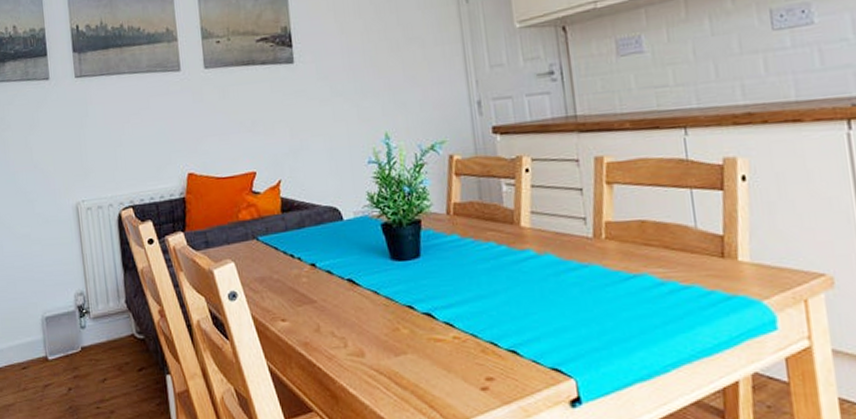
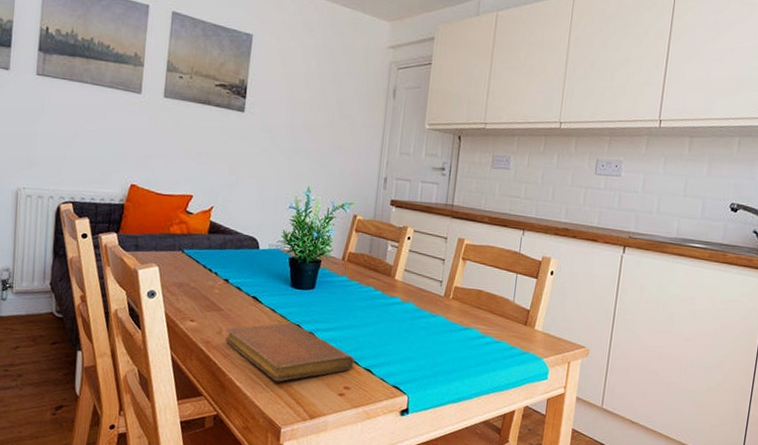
notebook: none [324,304,492,383] -> present [225,323,354,382]

